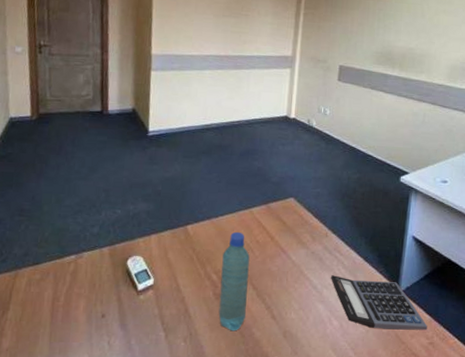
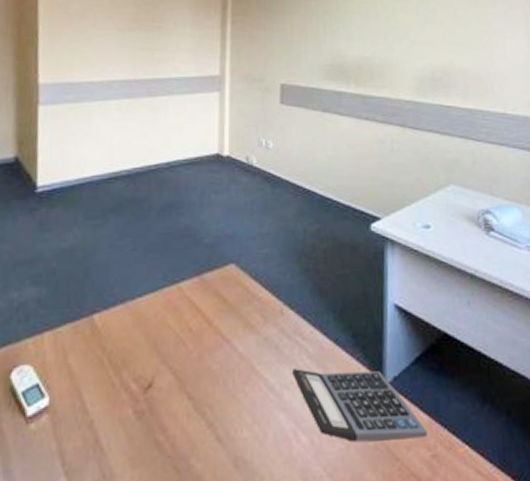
water bottle: present [218,231,250,331] -> none [142,317,181,466]

